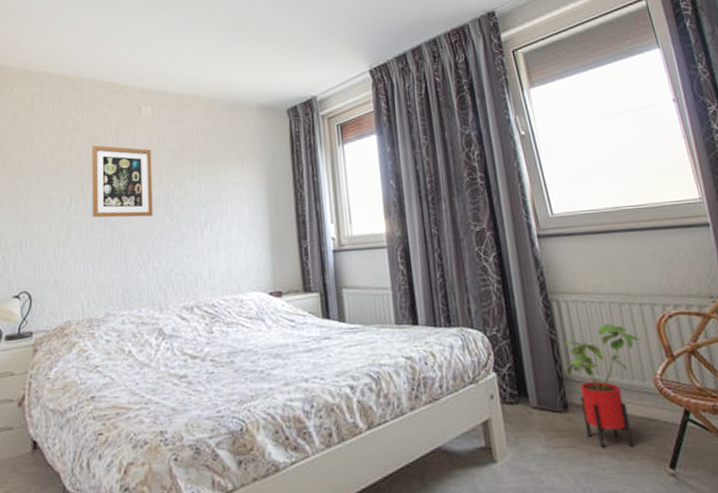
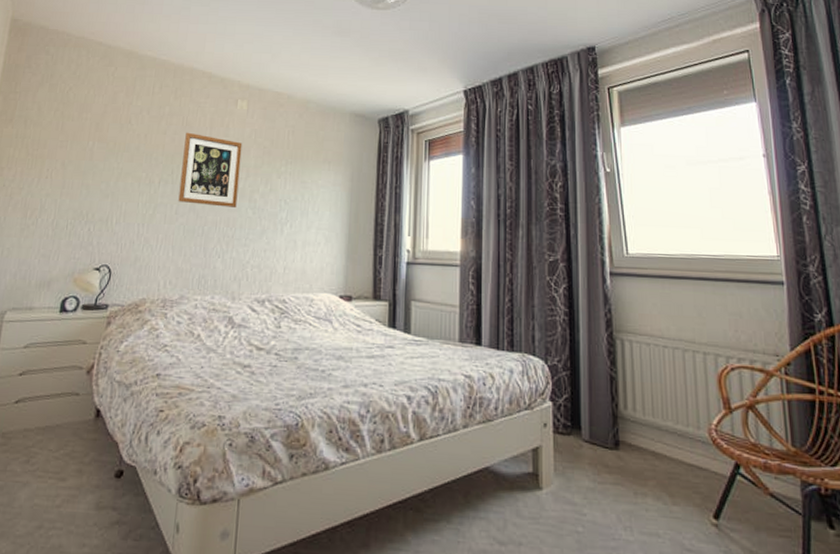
house plant: present [564,323,642,449] -> none [622,367,701,492]

